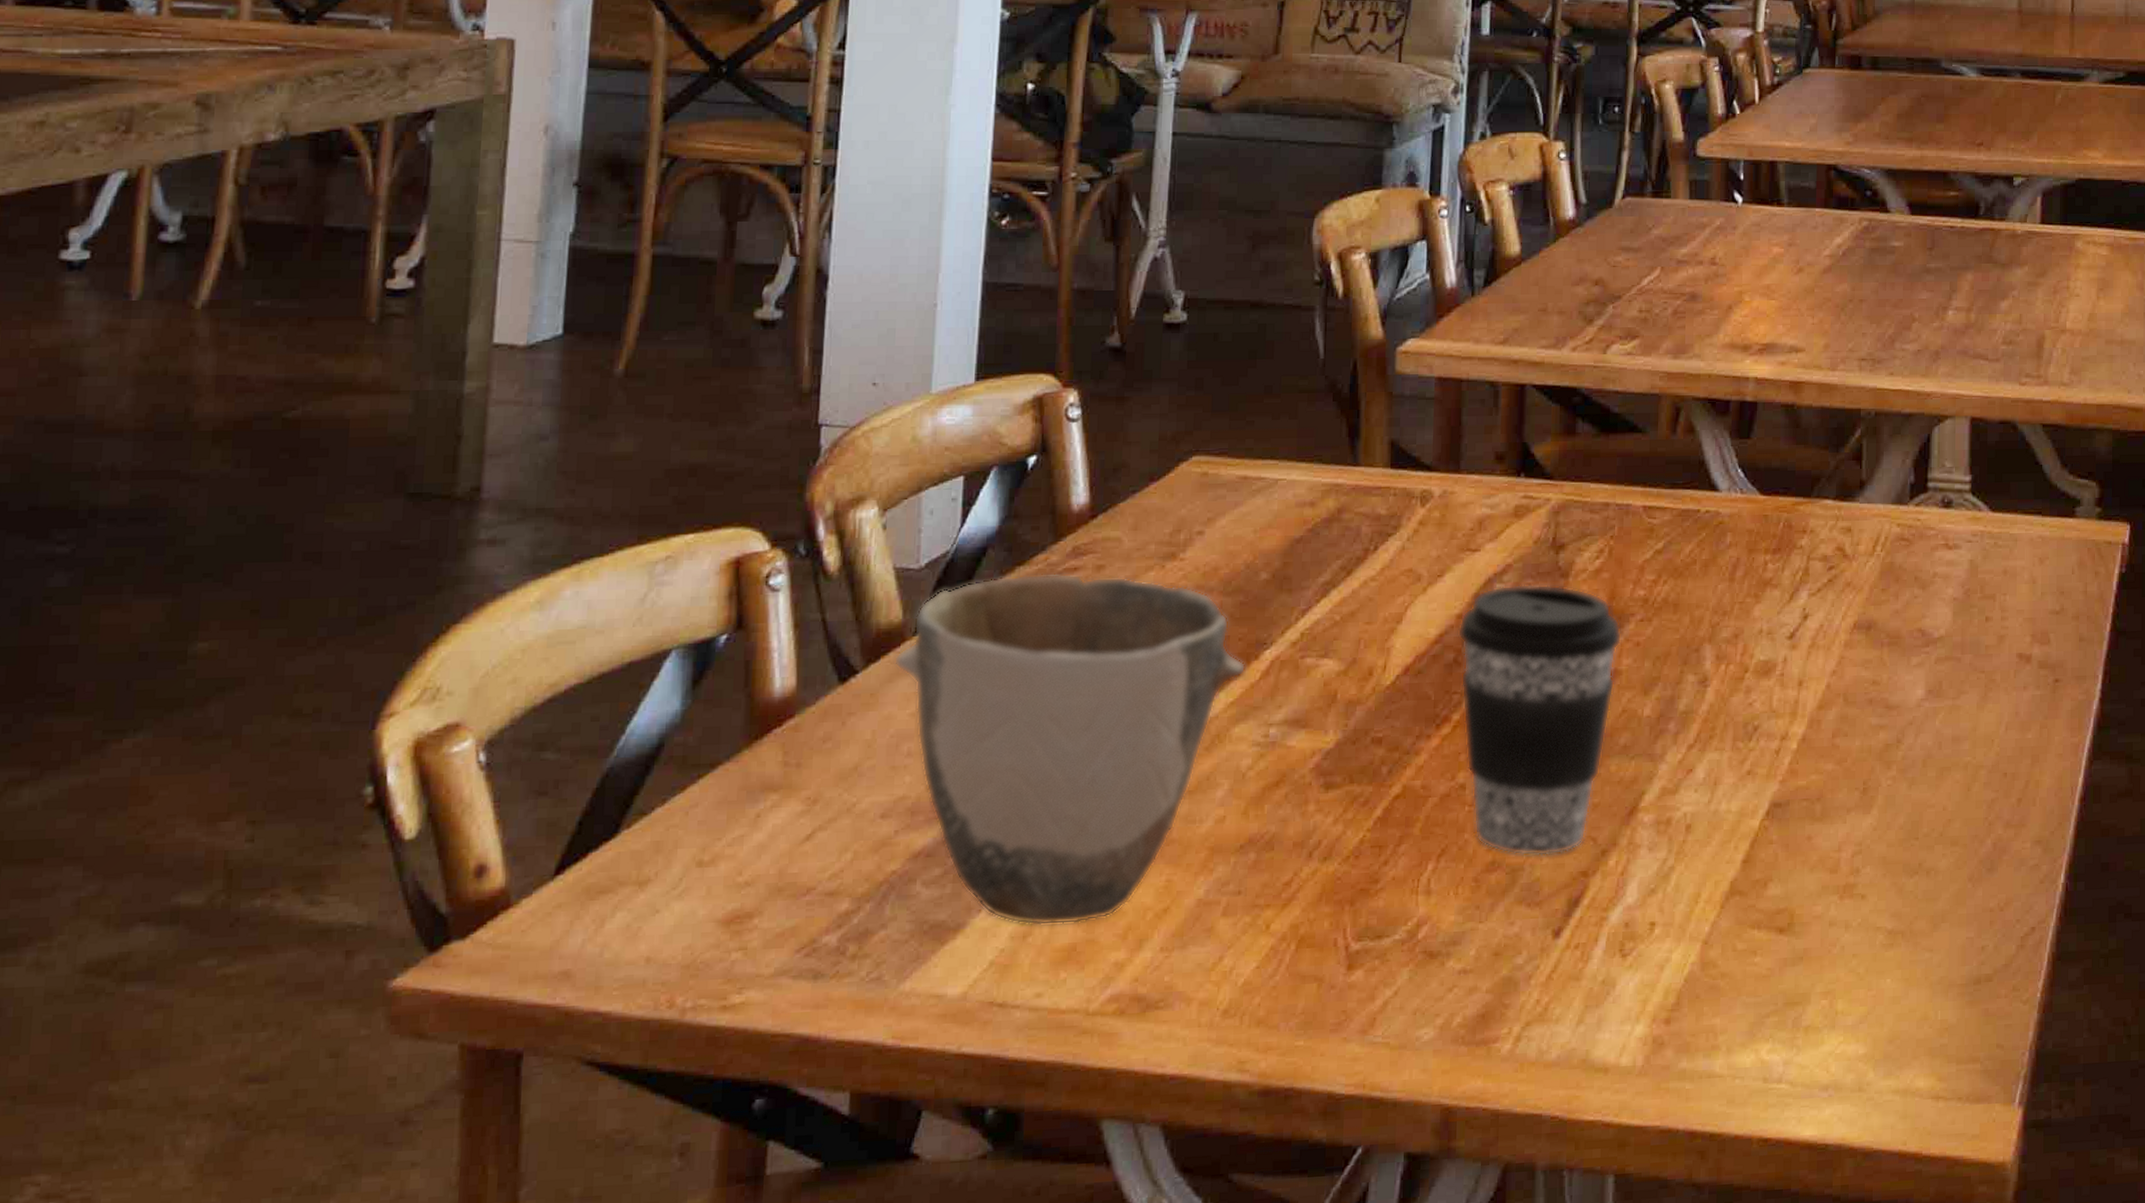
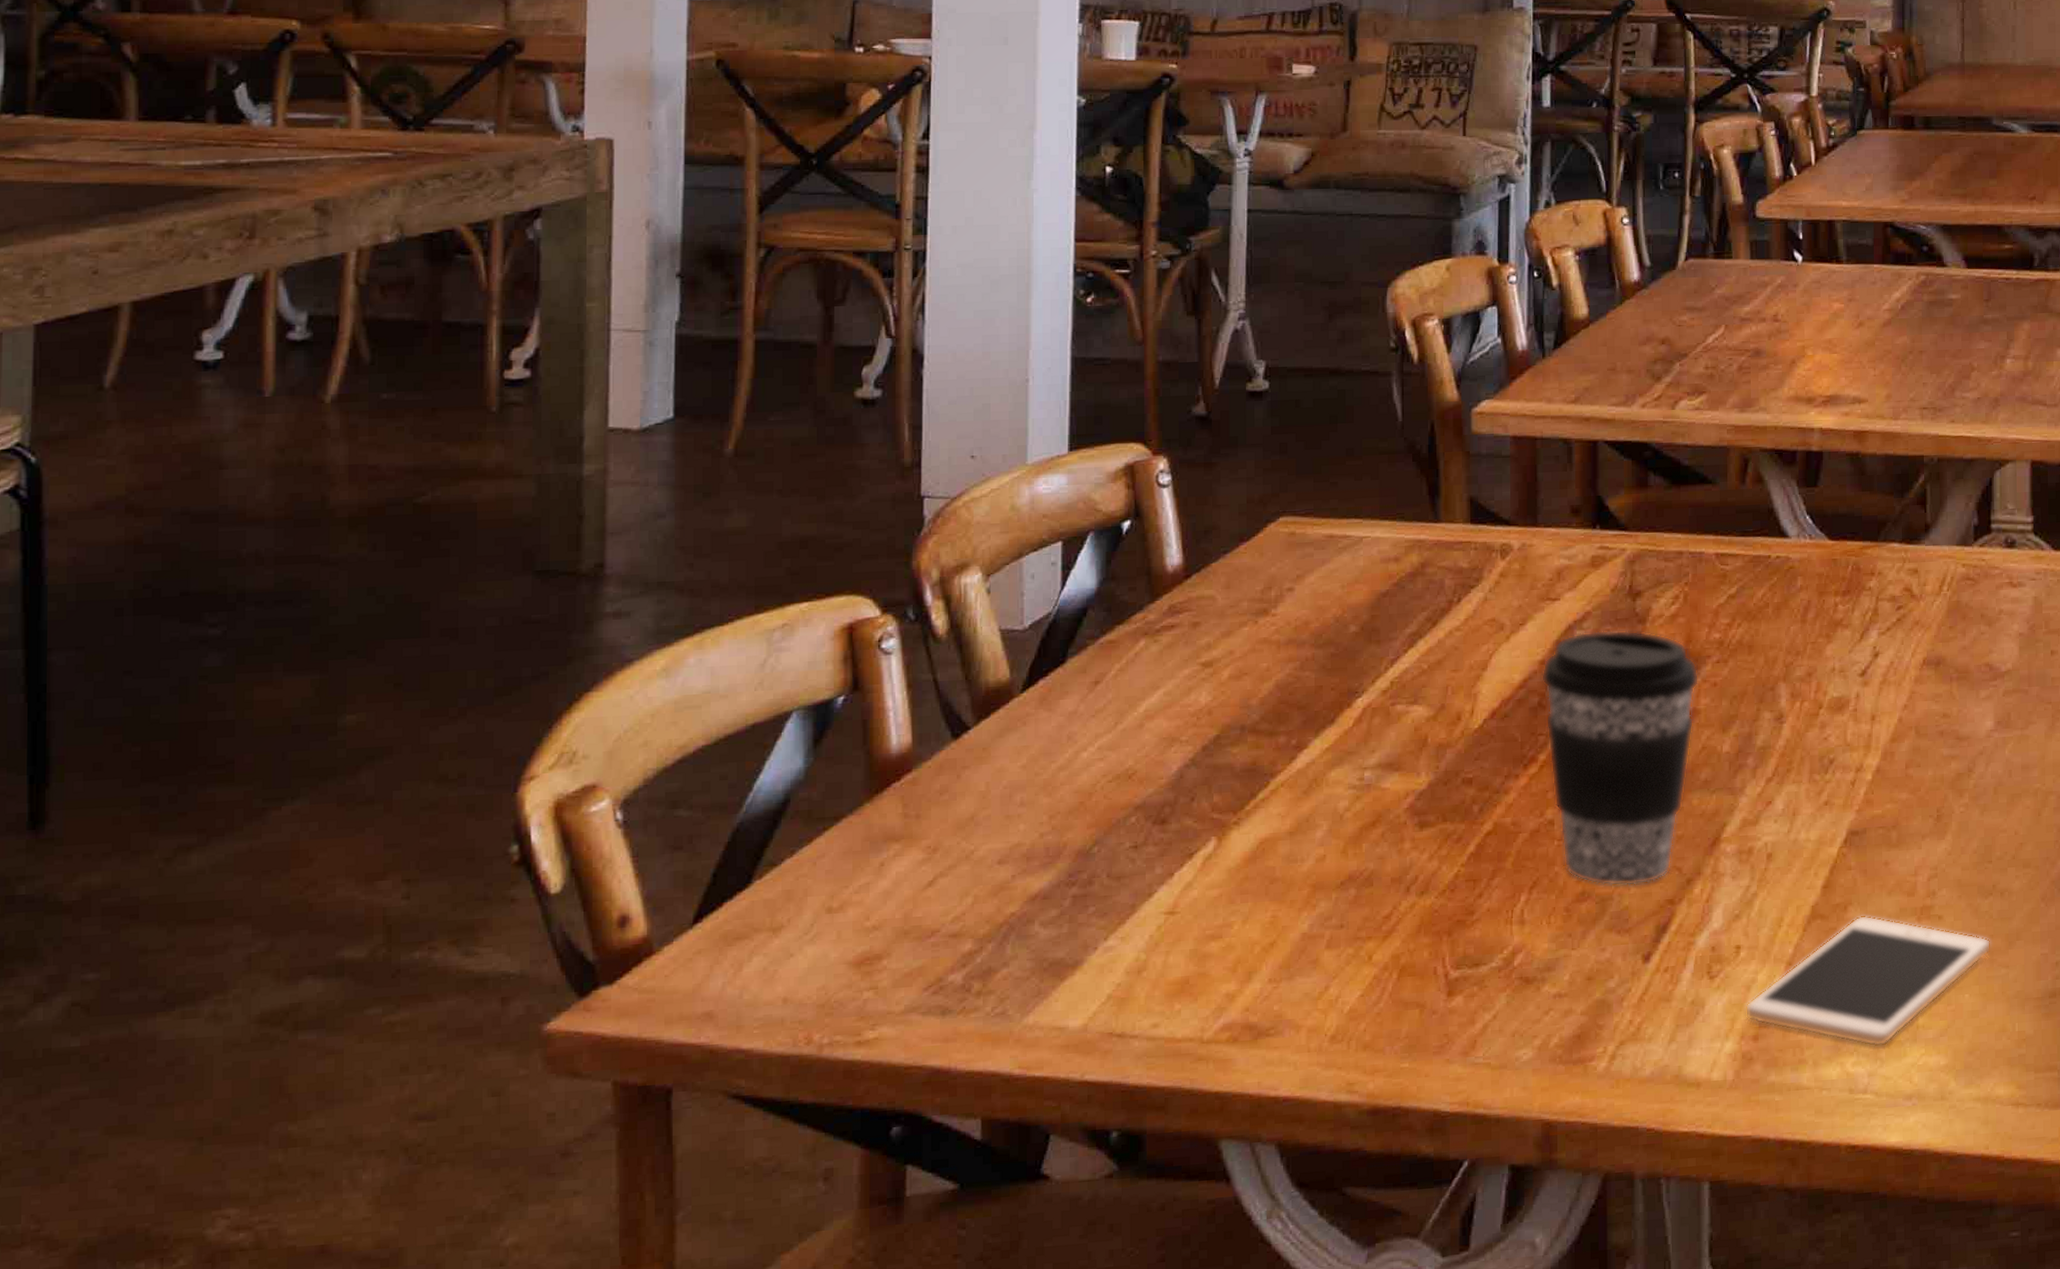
ceramic bowl: present [893,573,1246,926] -> none [1003,630,1339,961]
cell phone: none [1657,892,1915,1033] -> present [1745,915,1991,1047]

